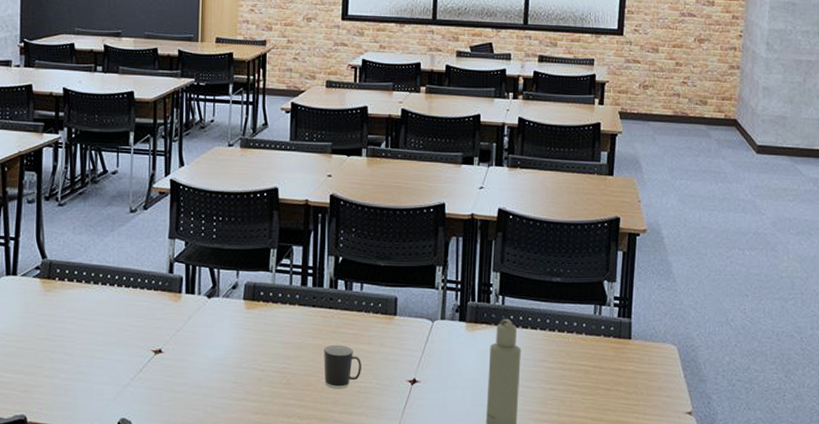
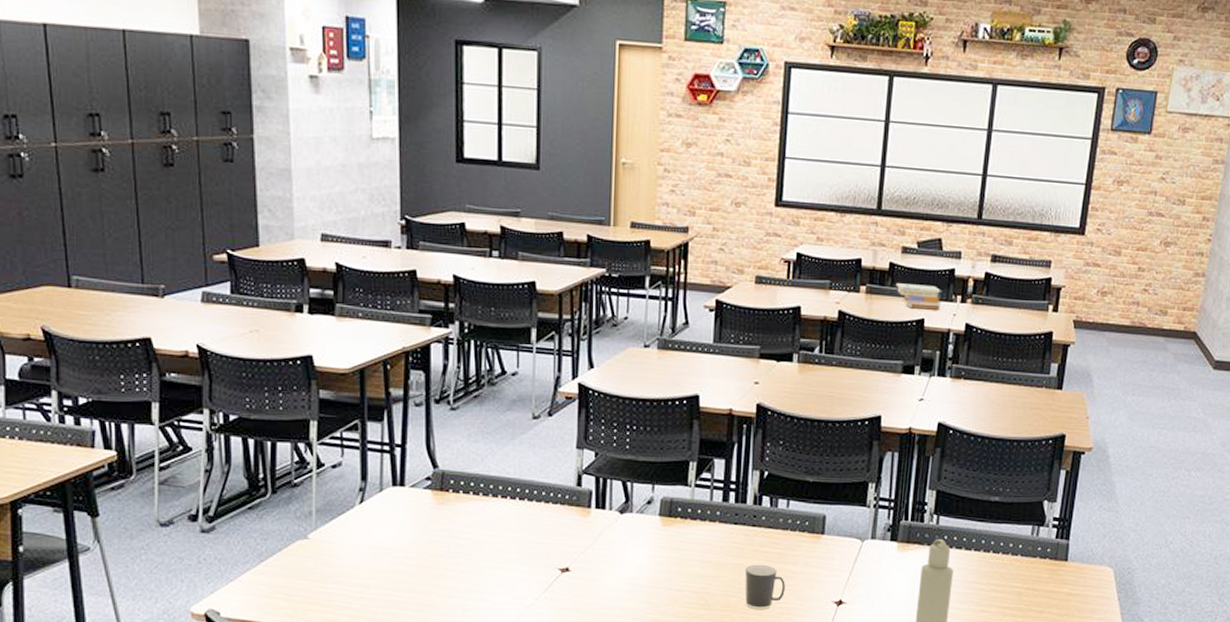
books: none [453,83,494,107] -> present [896,283,940,311]

